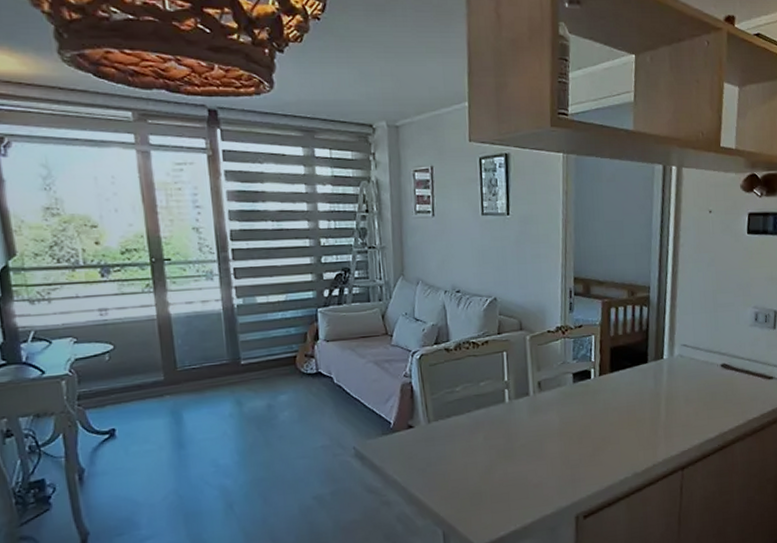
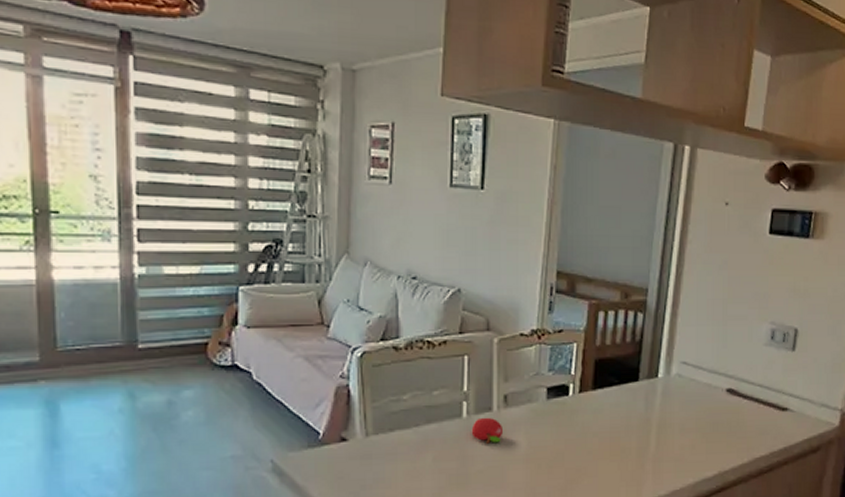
fruit: none [513,400,540,423] -> present [471,417,504,444]

